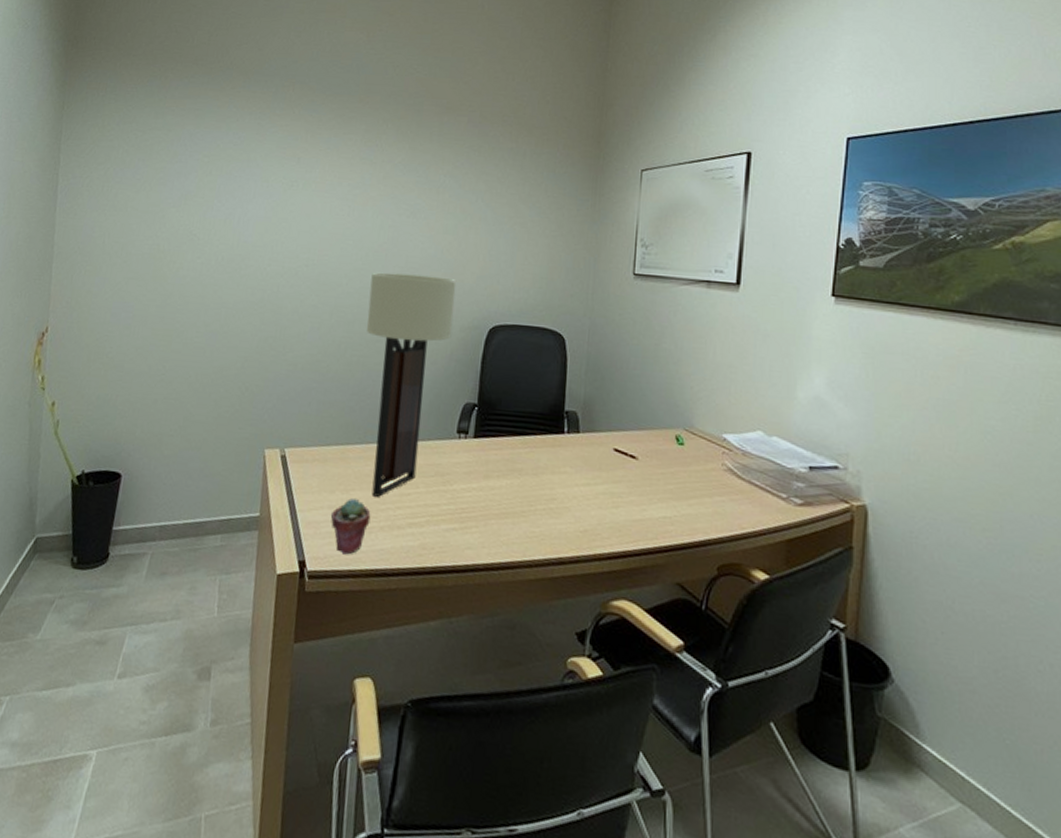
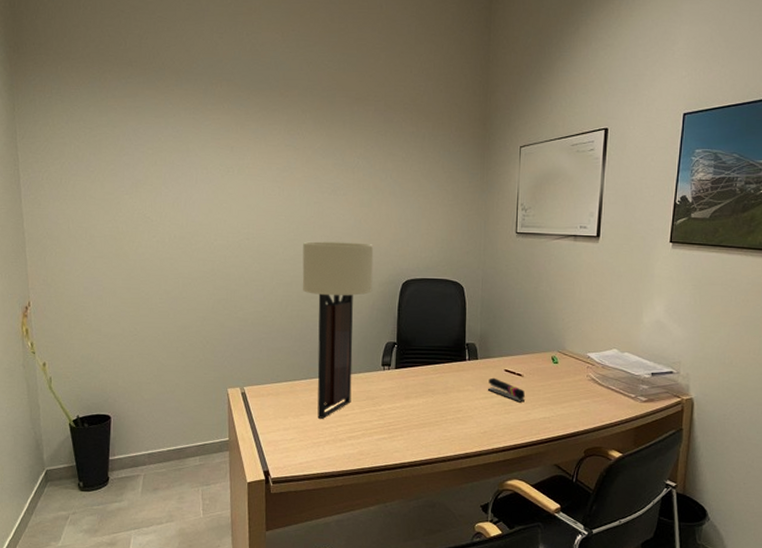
potted succulent: present [330,498,371,555] -> none [286,422,318,464]
stapler: none [590,458,639,494] -> present [487,377,525,403]

